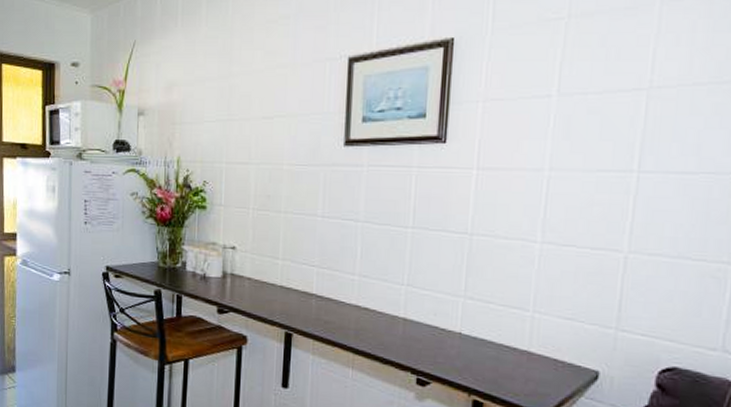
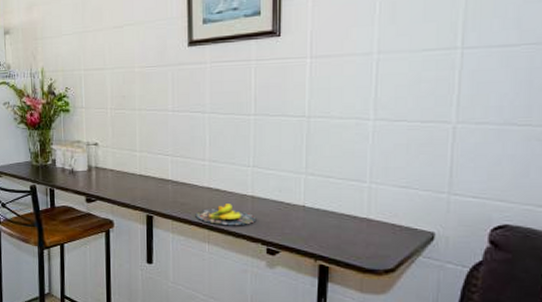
banana: none [340,325,406,351] -> present [195,204,255,226]

